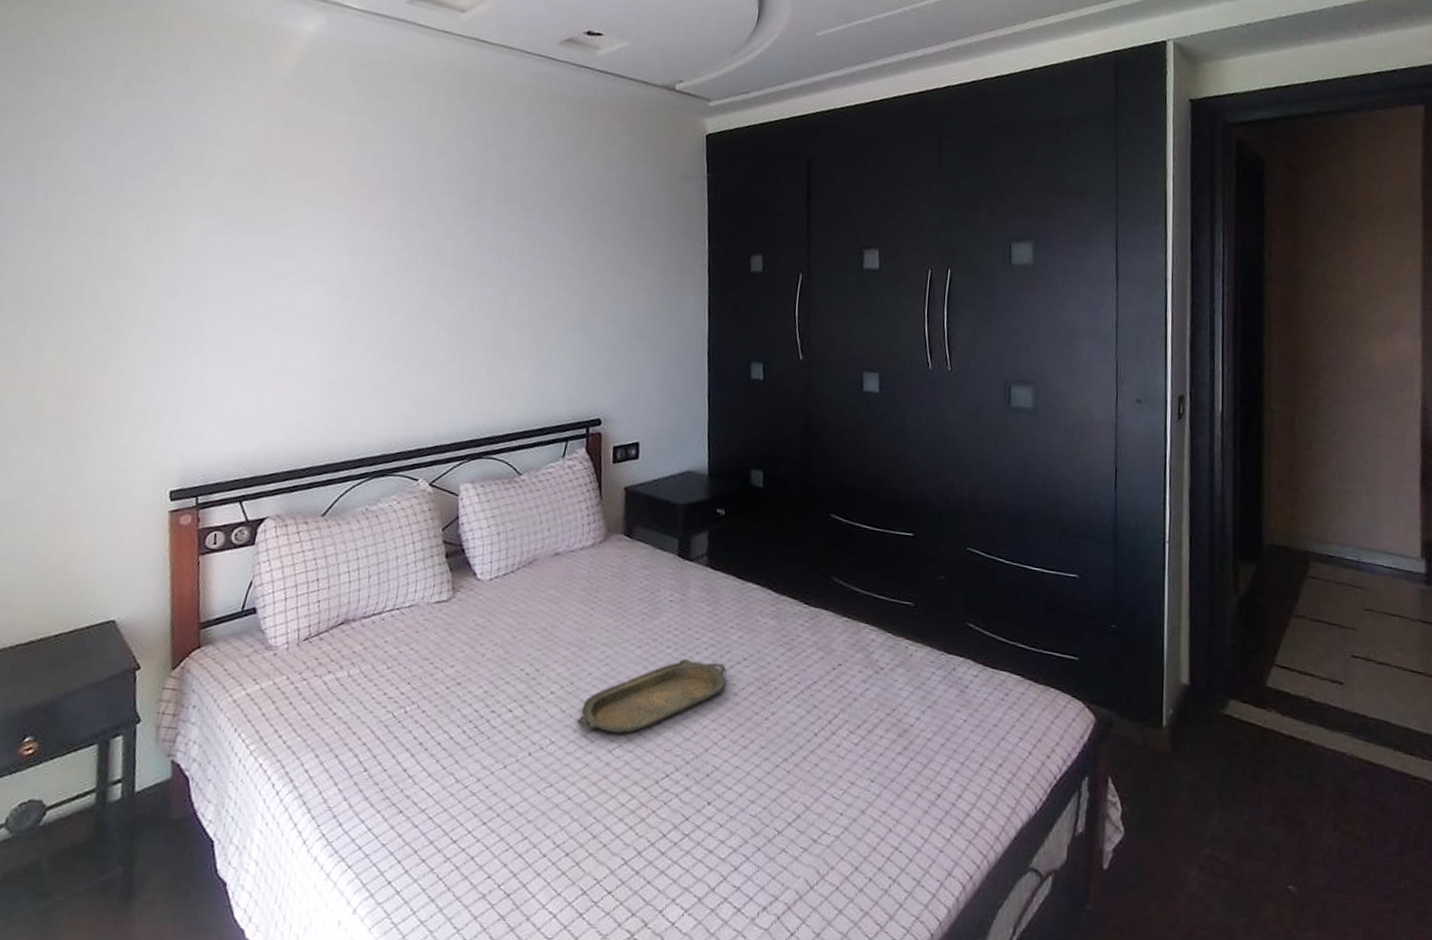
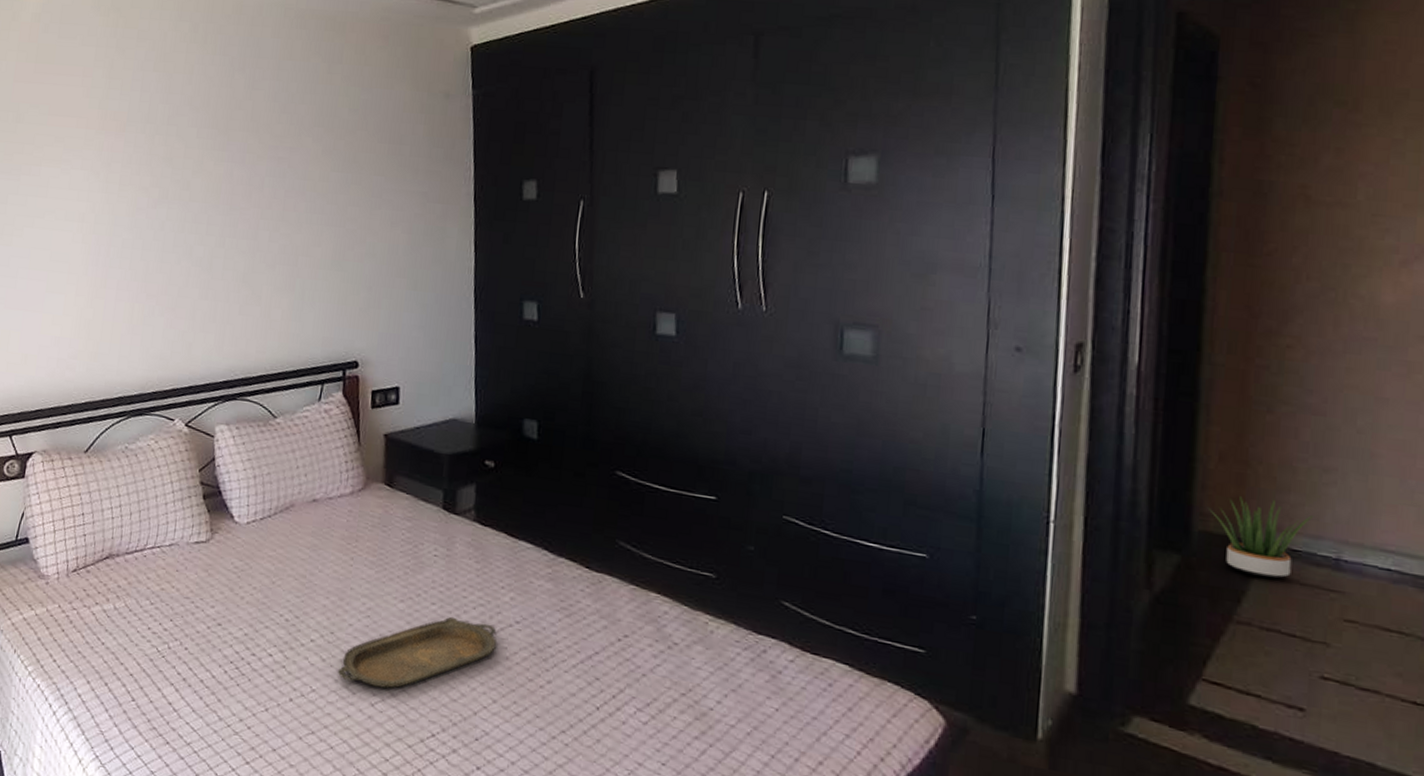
potted plant: none [1272,515,1342,580] -> present [1207,497,1314,579]

